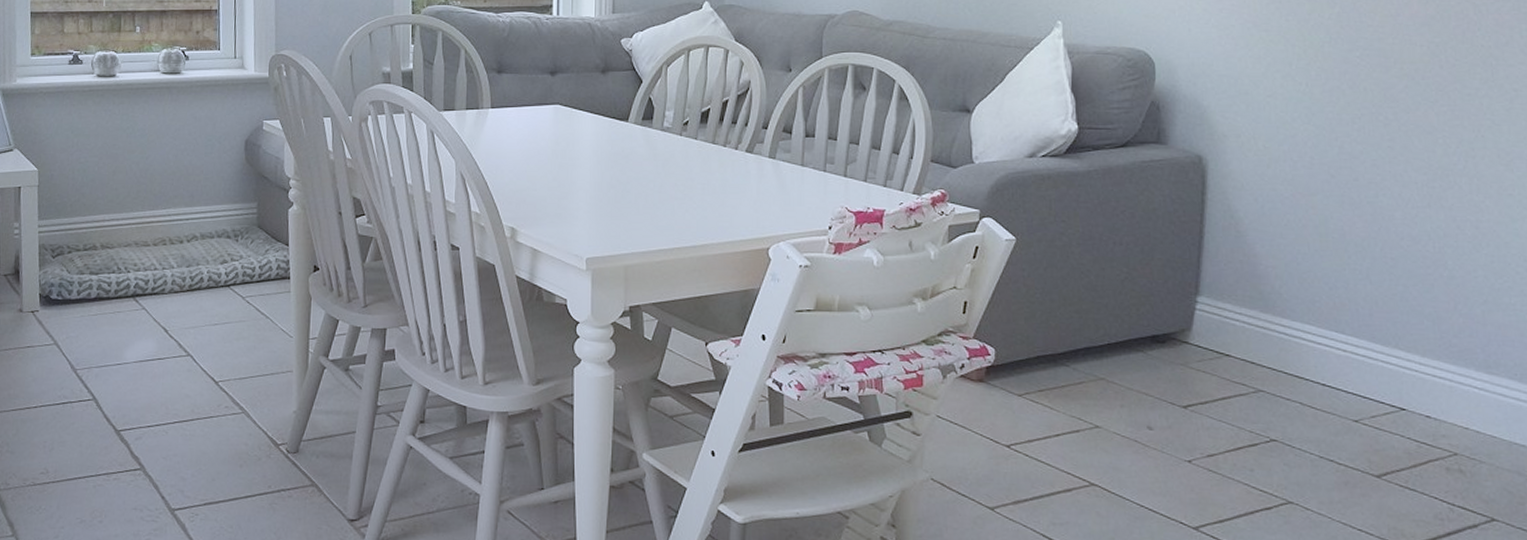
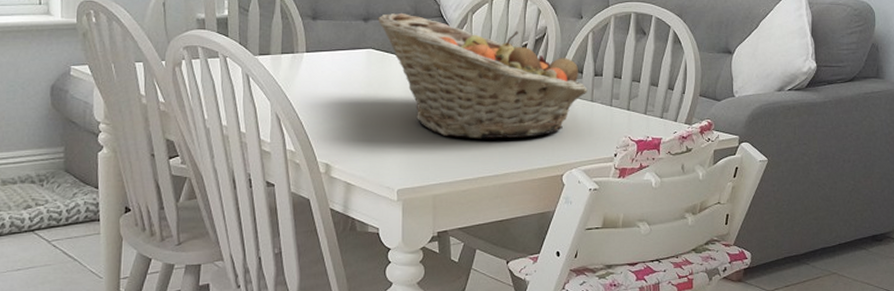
fruit basket: none [565,65,797,206] -> present [377,12,588,139]

